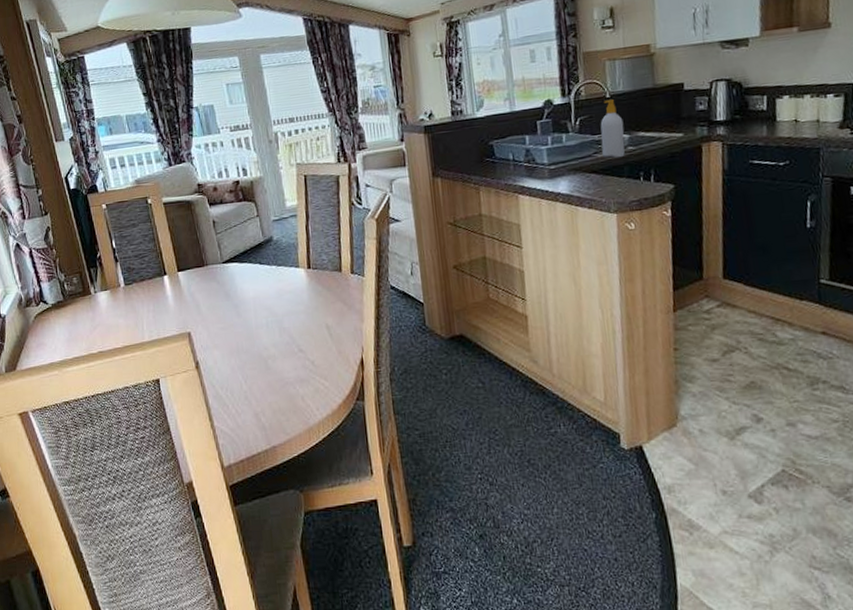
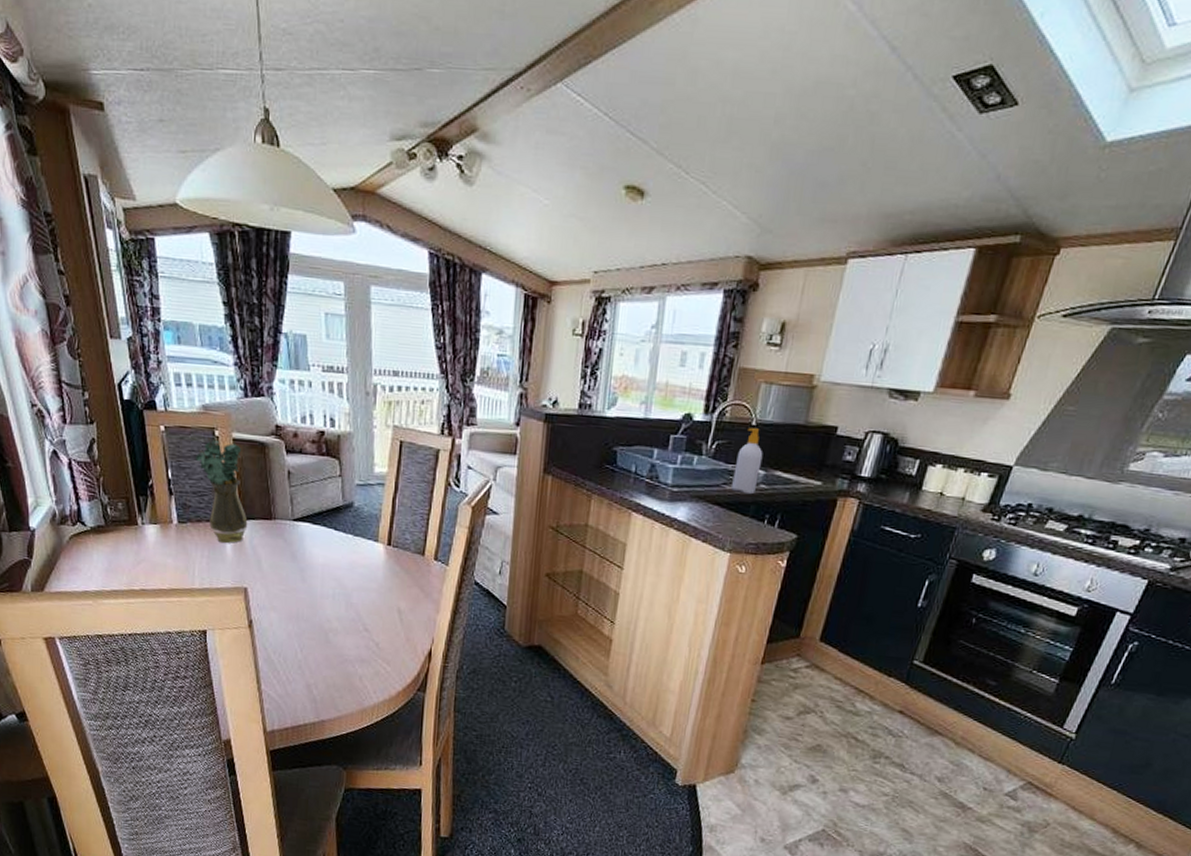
vase: none [134,205,185,295] -> present [196,437,248,543]

